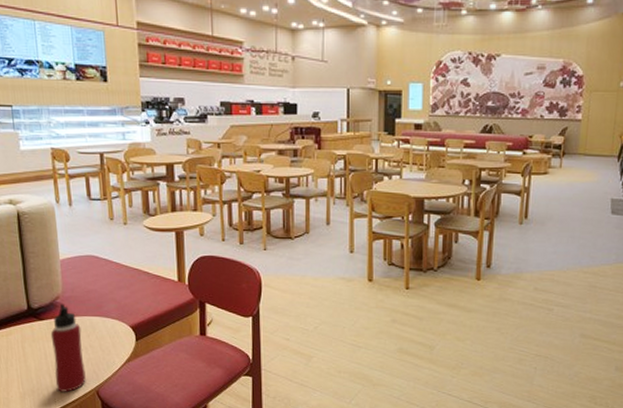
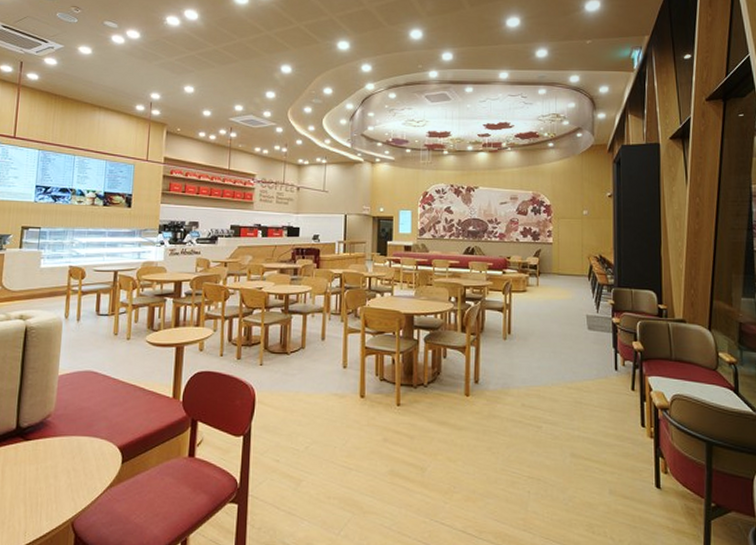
water bottle: present [50,303,86,392] -> none [29,421,67,524]

